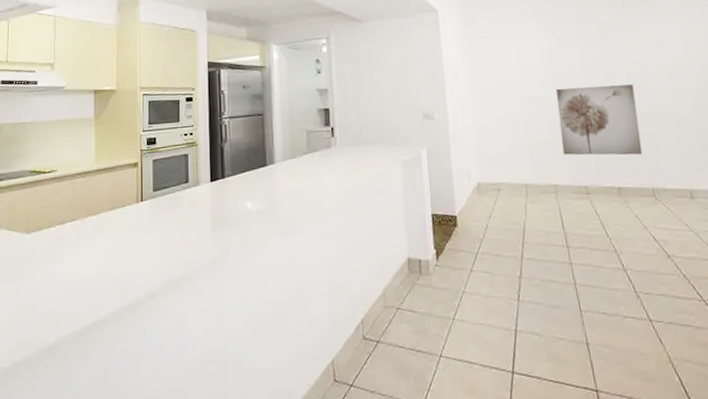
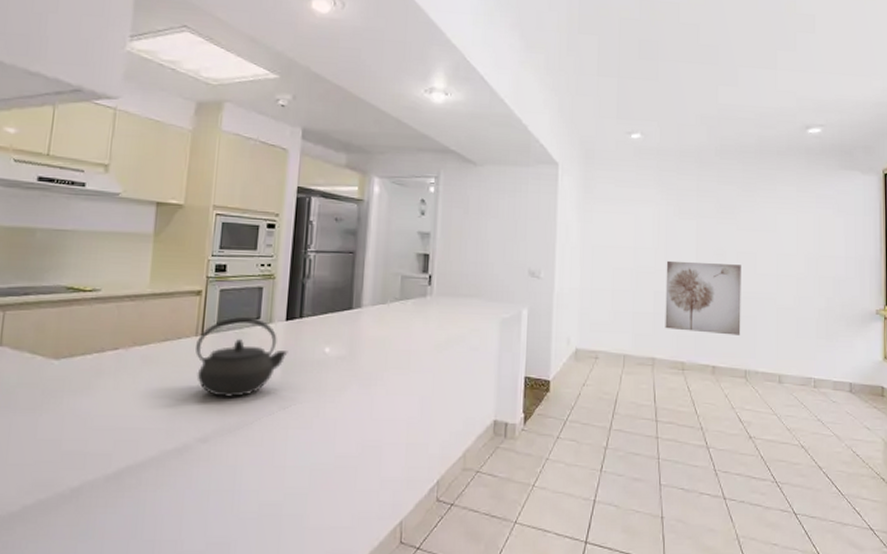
kettle: none [138,181,215,256] -> present [195,316,288,399]

